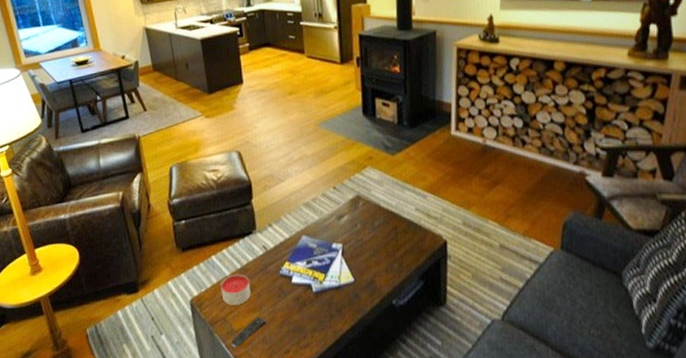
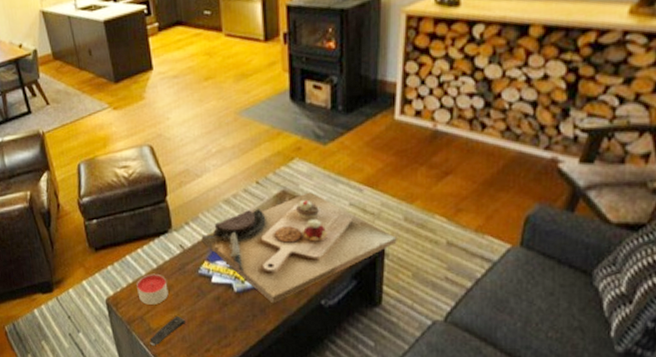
decorative tray: none [283,197,458,303] -> present [201,192,397,302]

